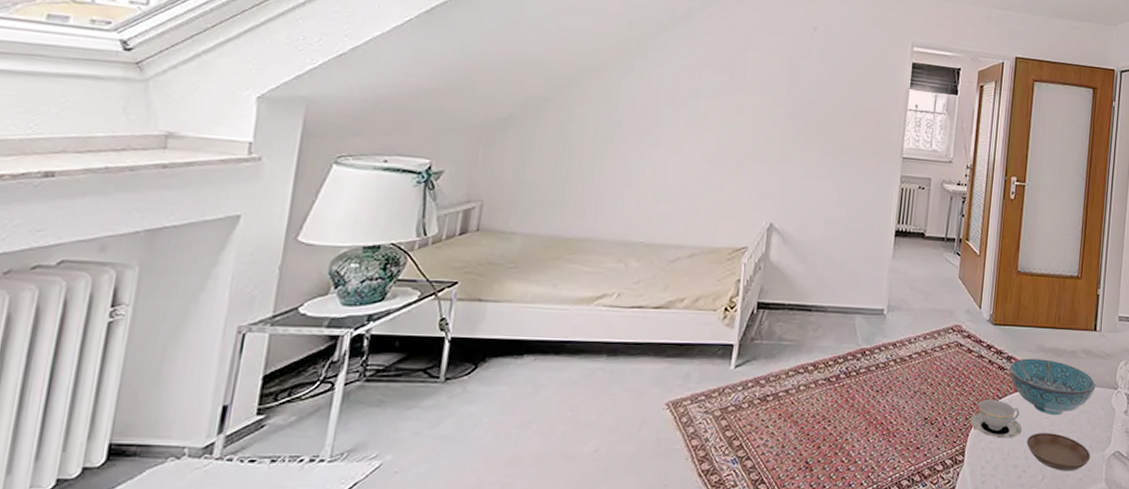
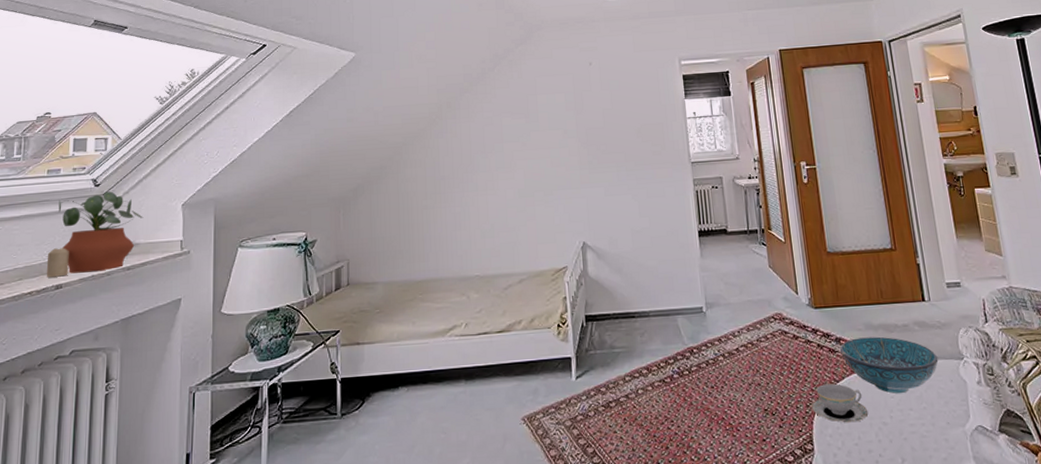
candle: none [29,122,72,162] -> present [46,248,69,278]
potted plant: none [59,58,197,164] -> present [58,191,144,274]
saucer: present [1026,433,1091,471] -> none [876,412,951,452]

